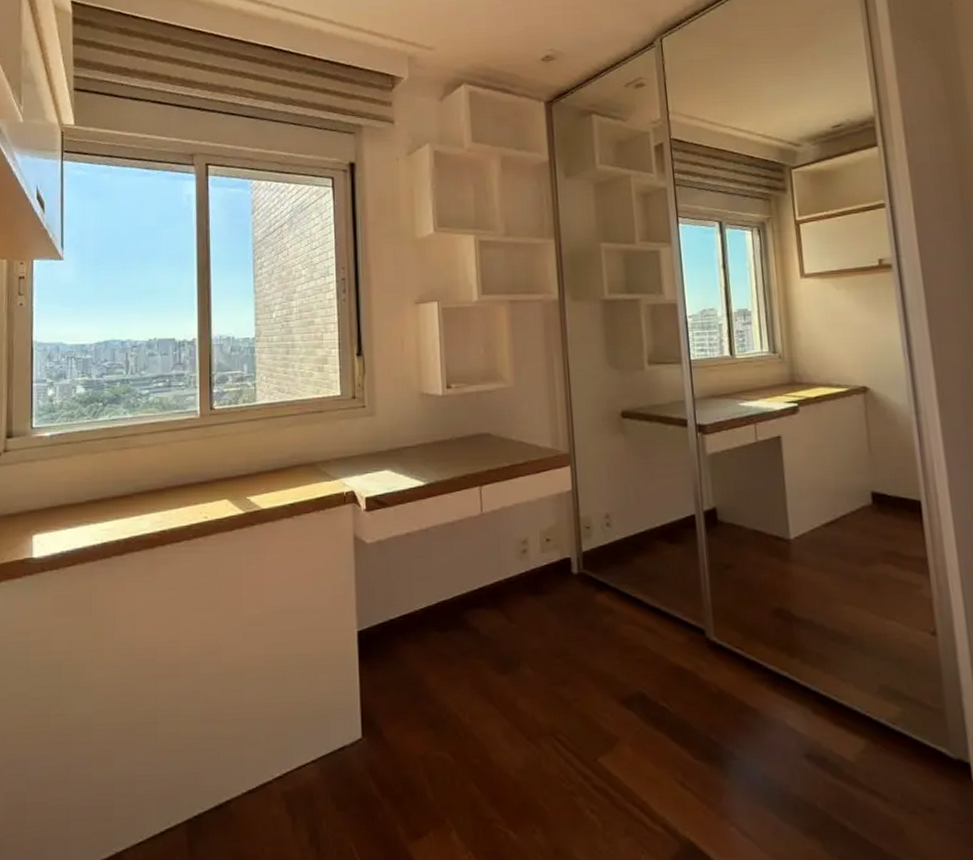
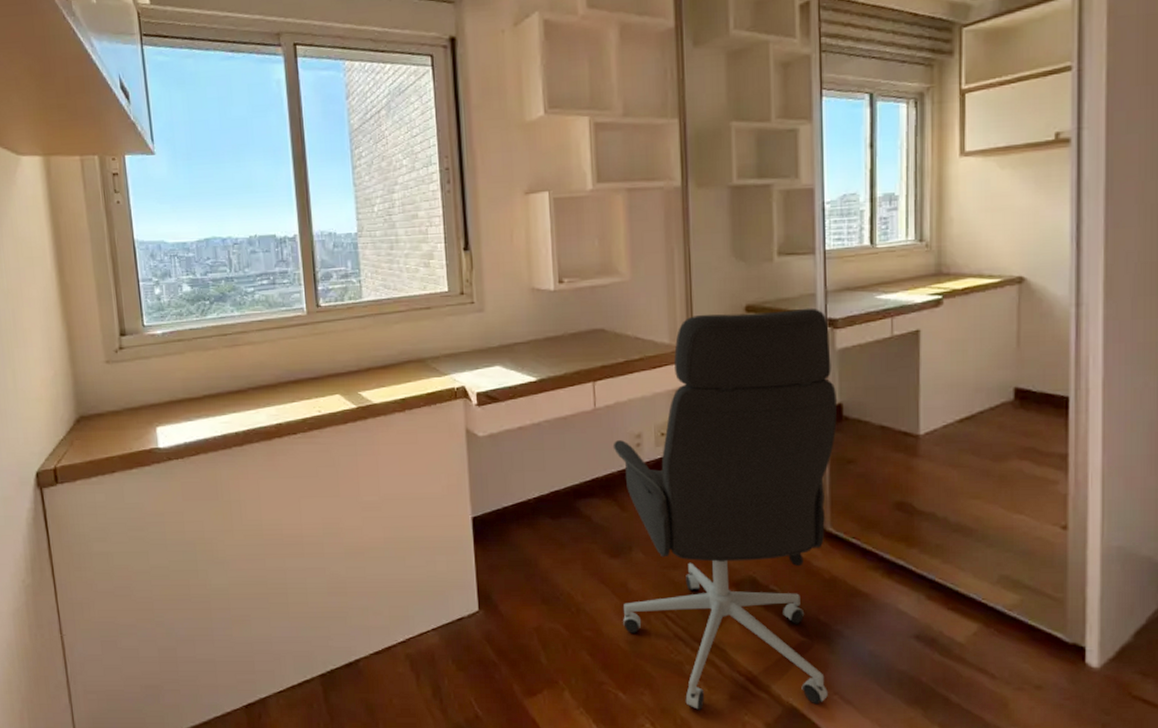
office chair: none [499,414,725,851] -> present [613,307,837,711]

